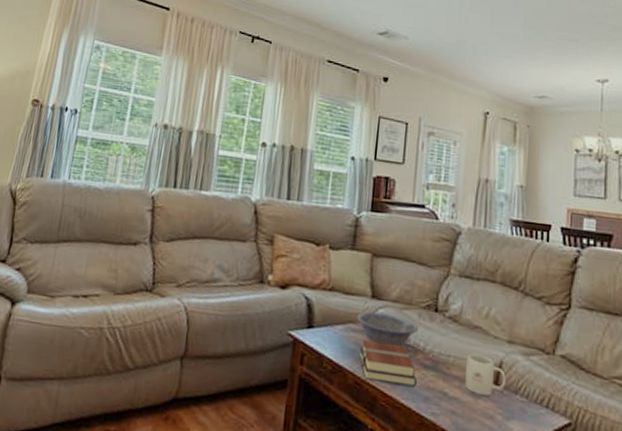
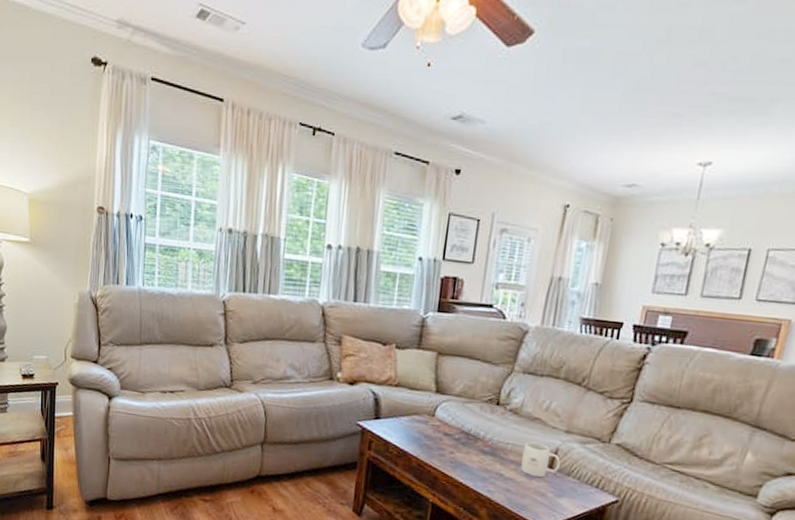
decorative bowl: present [356,311,419,347] -> none [420,404,481,435]
books: present [358,339,417,387] -> none [422,429,476,469]

